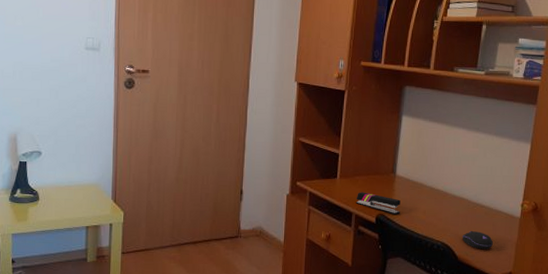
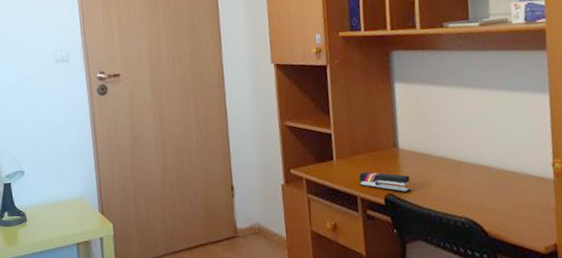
computer mouse: present [462,230,493,250] -> none [488,200,528,221]

